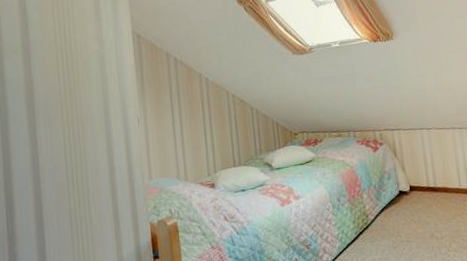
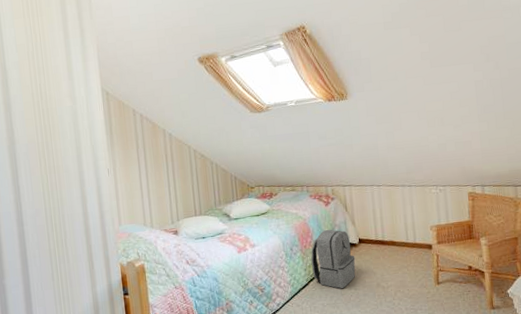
backpack: none [359,177,408,241] -> present [311,229,356,289]

